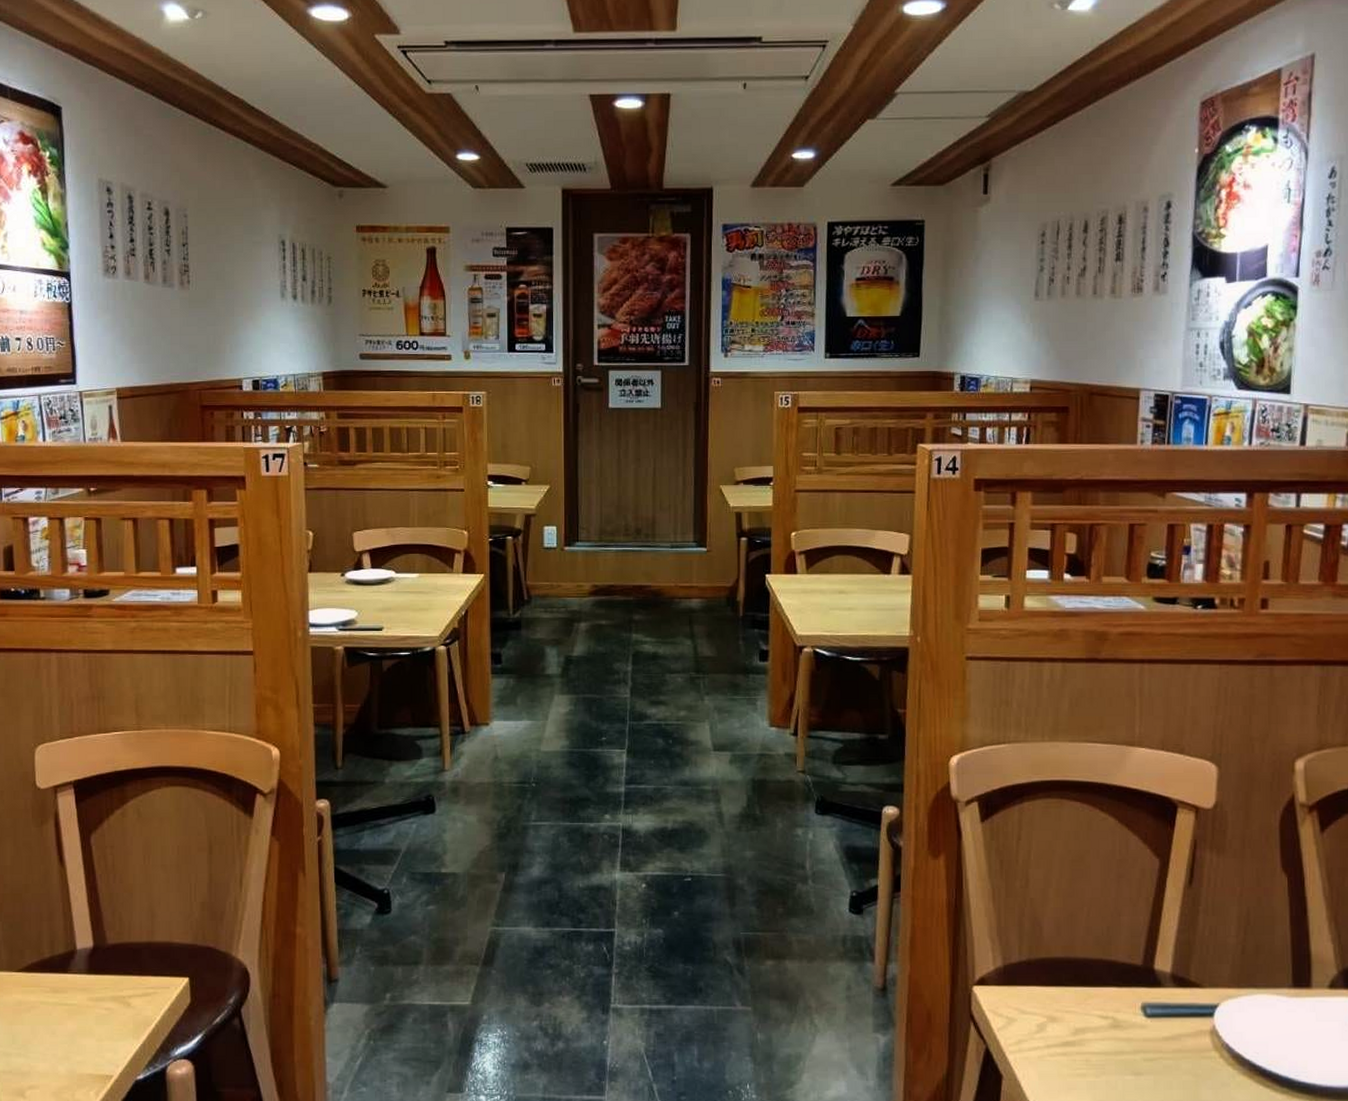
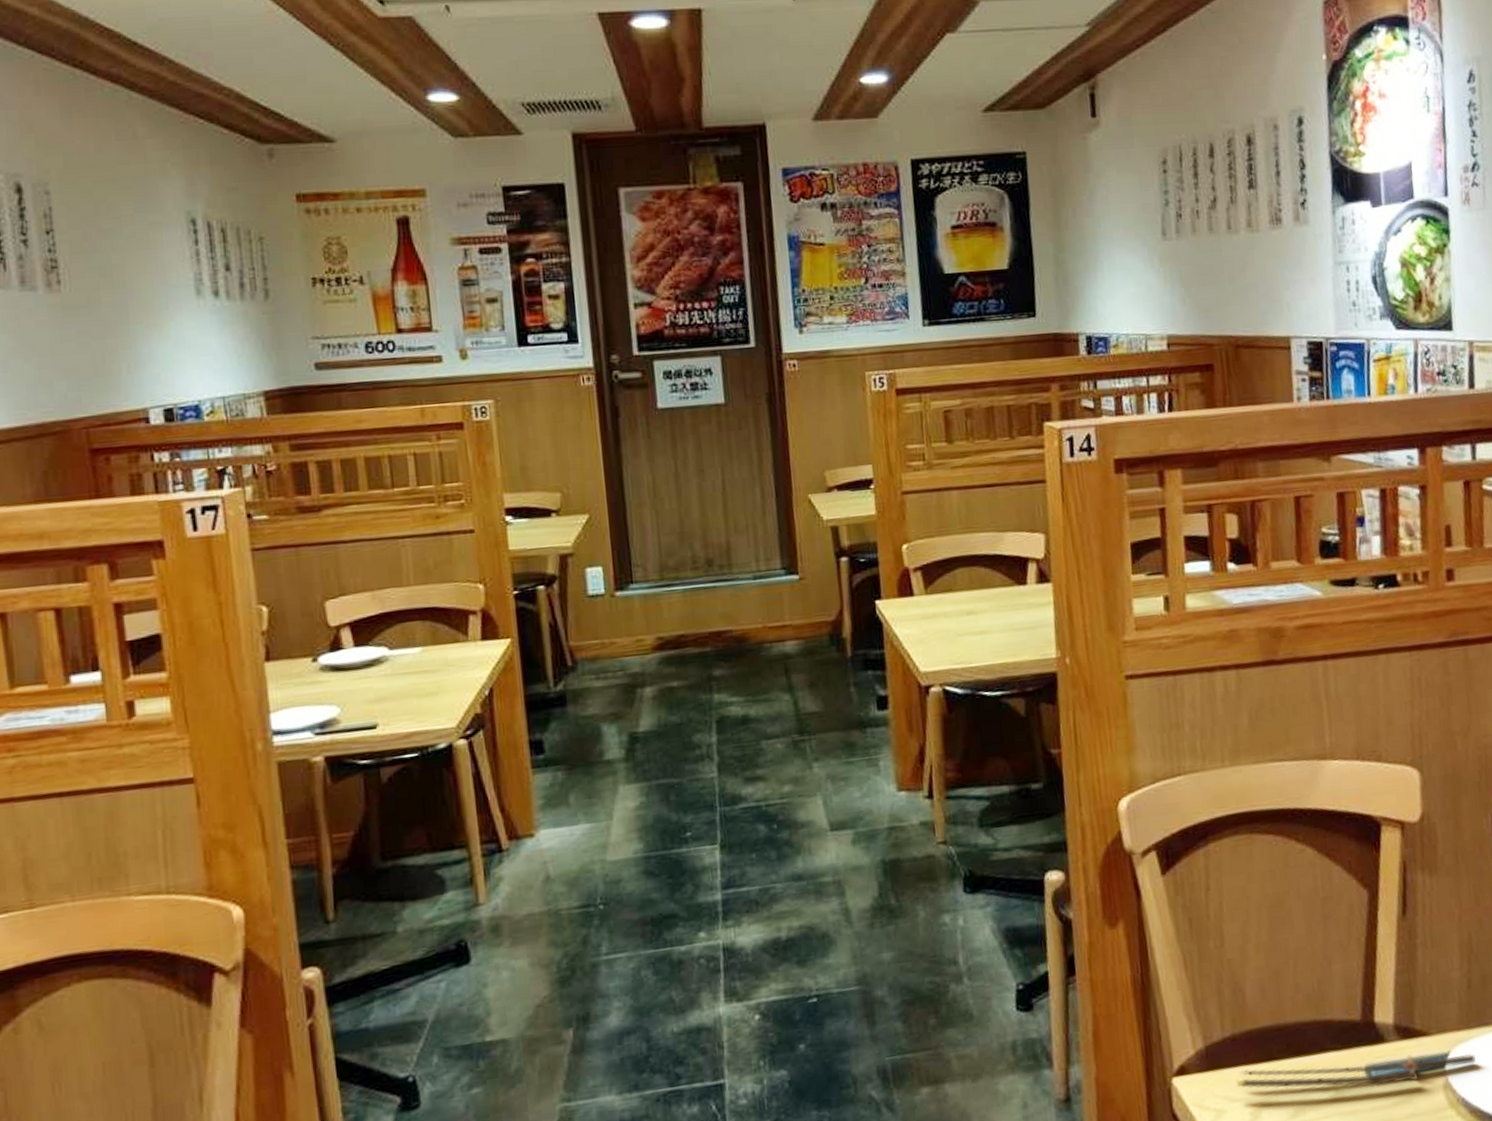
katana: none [1028,989,1242,1023] -> present [1236,1053,1476,1089]

